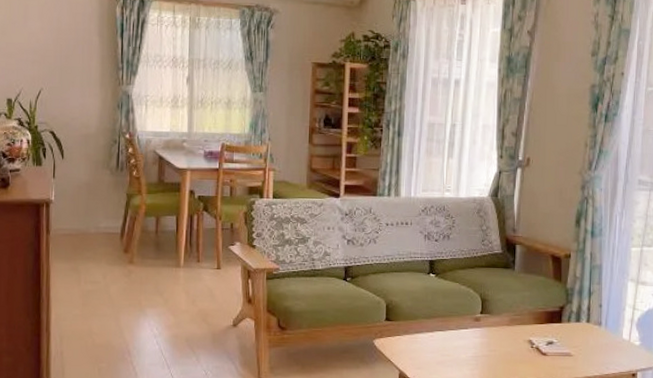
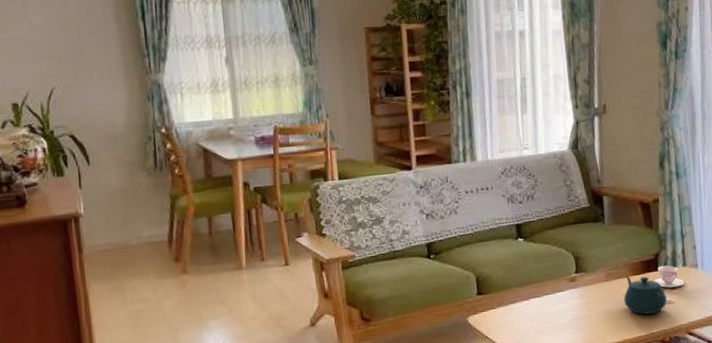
teapot: none [524,323,566,363] -> present [623,275,667,315]
teacup: none [557,319,585,341] -> present [654,265,684,288]

